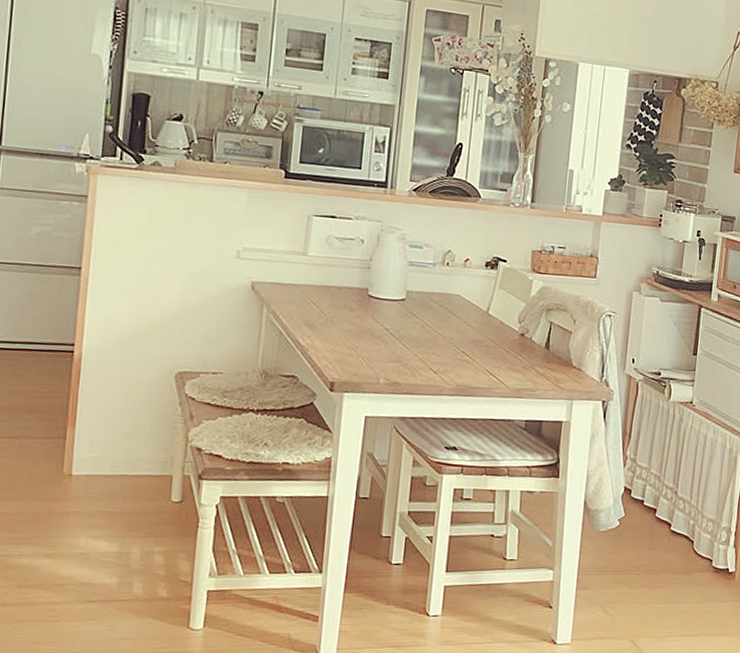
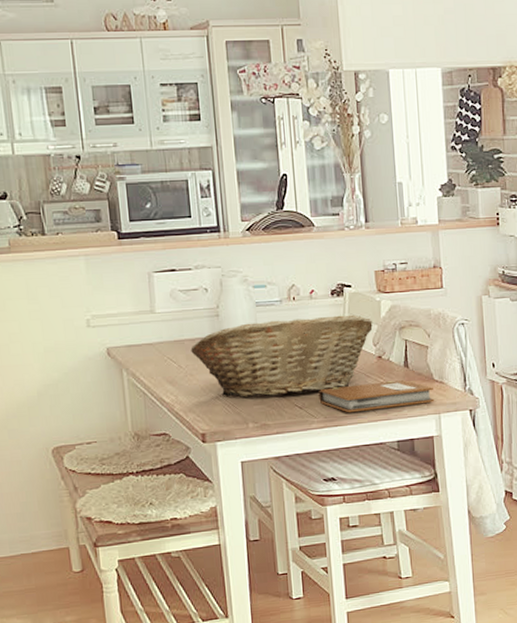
fruit basket: none [335,280,521,360] -> present [191,314,373,397]
notebook: none [455,357,571,388] -> present [318,380,434,413]

